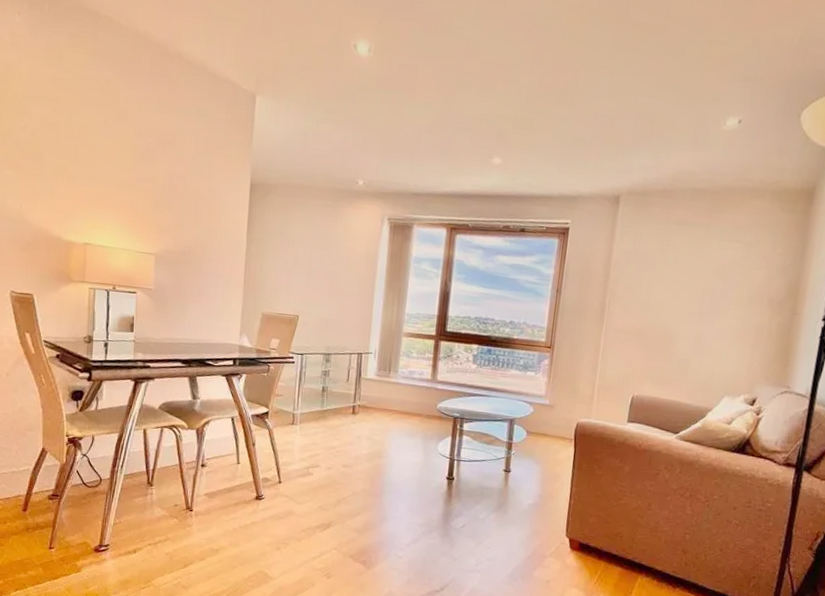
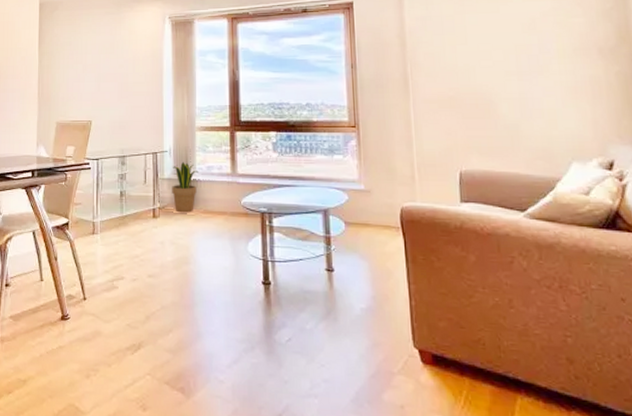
potted plant: none [373,364,401,413] -> present [172,161,199,213]

